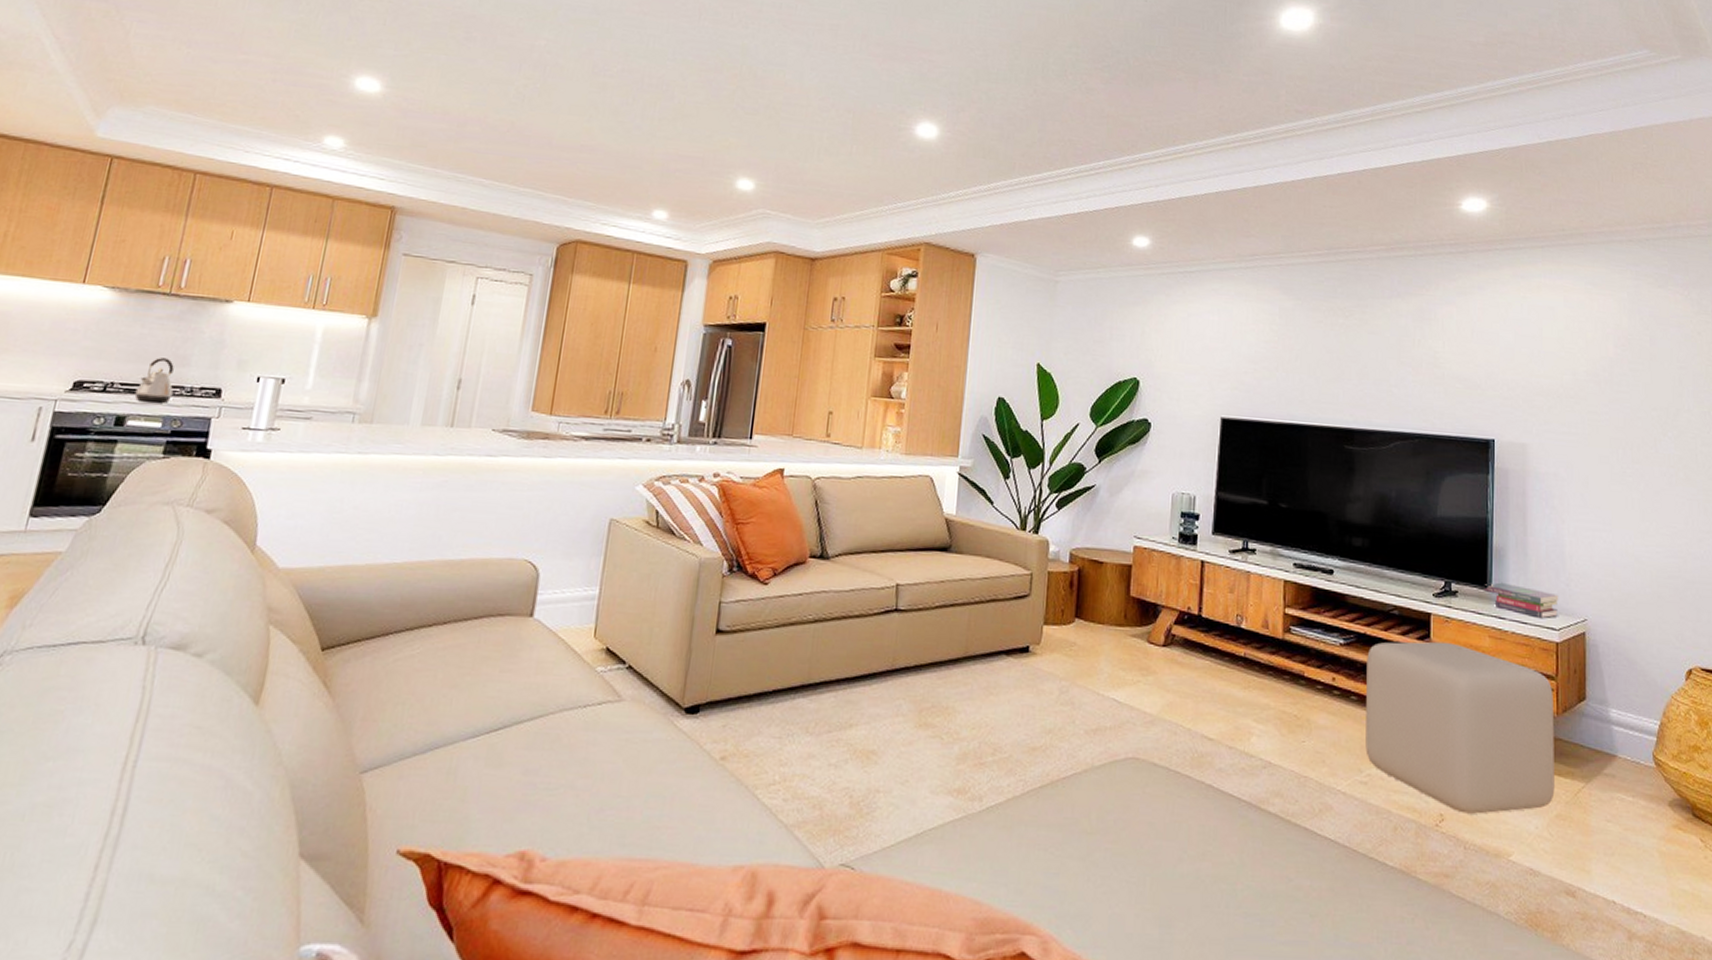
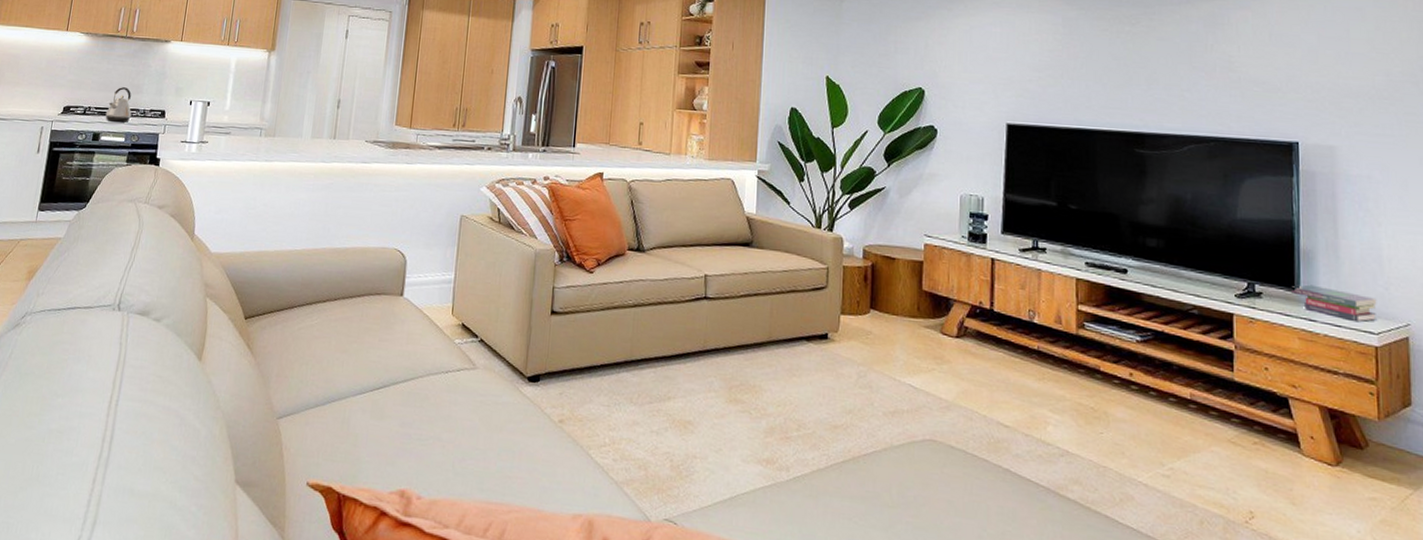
pouf: present [1365,641,1555,814] -> none [1165,340,1378,514]

